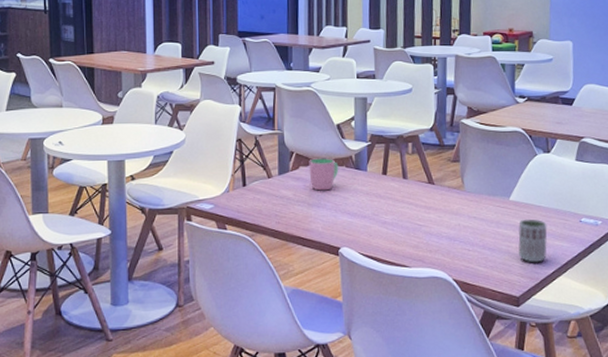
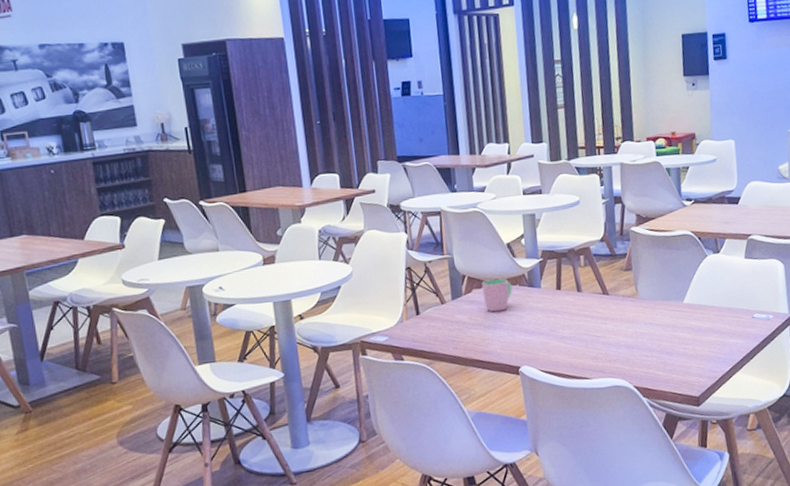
cup: present [518,219,547,262] -> none [694,319,723,362]

